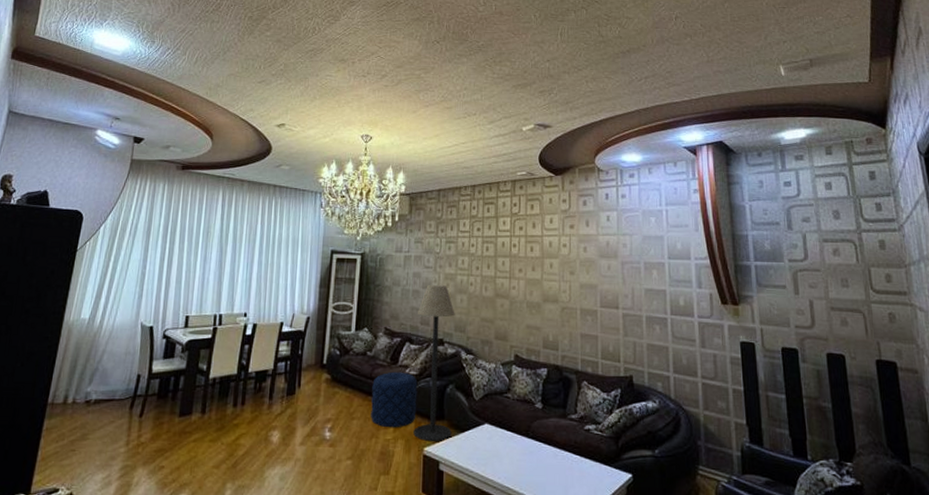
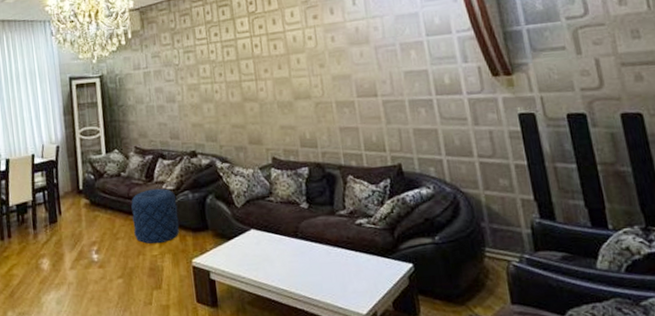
floor lamp: present [413,284,455,443] -> none [165,96,219,254]

